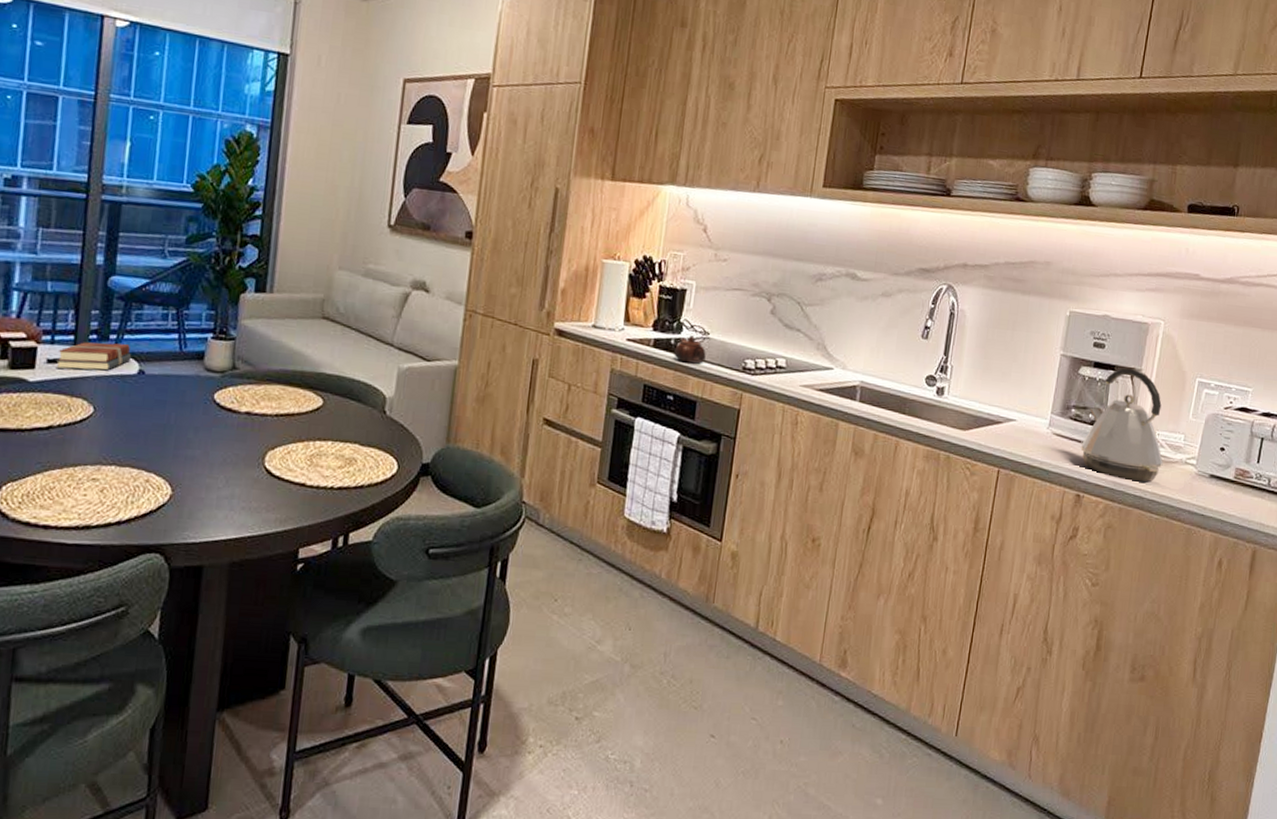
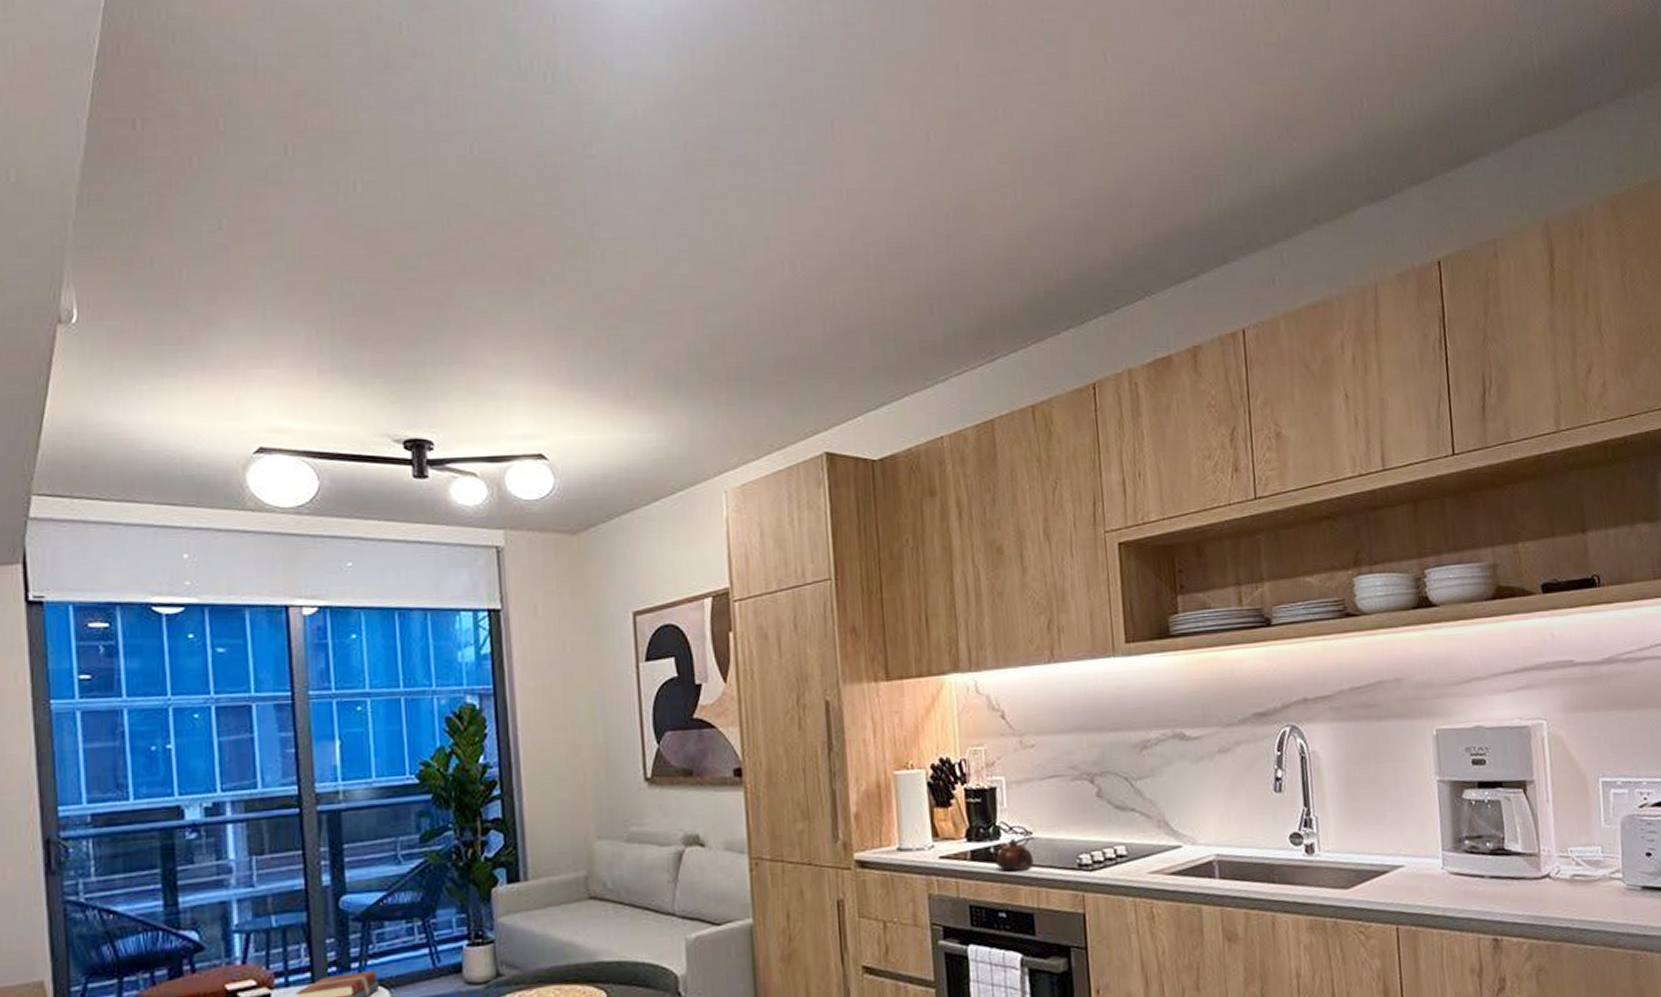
kettle: present [1080,368,1163,482] -> none [1485,781,1585,912]

